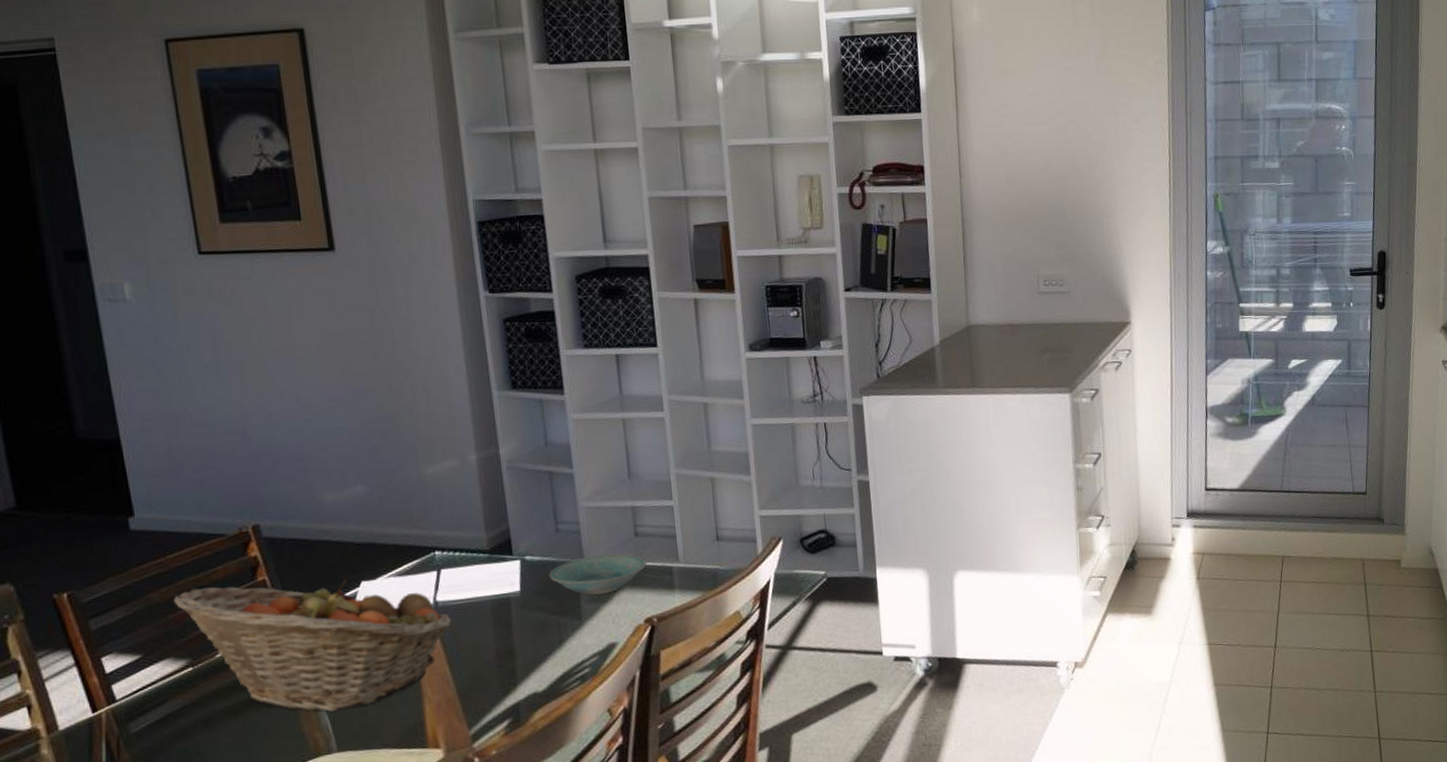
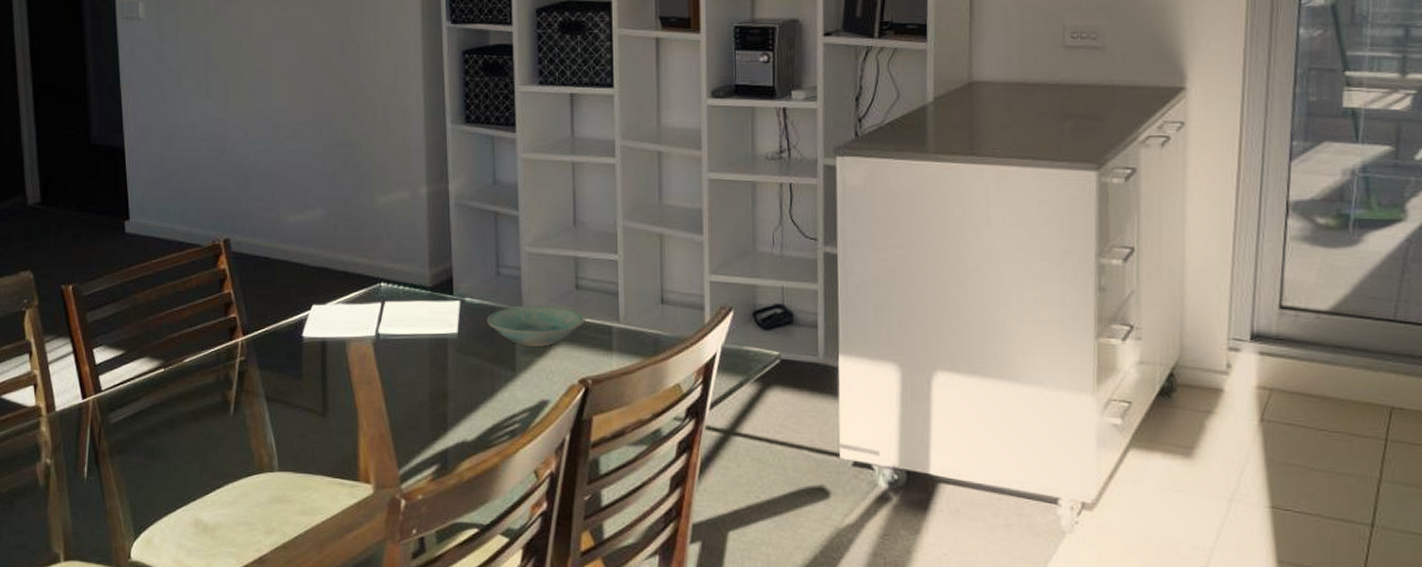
fruit basket: present [174,578,452,712] -> none [154,294,391,430]

